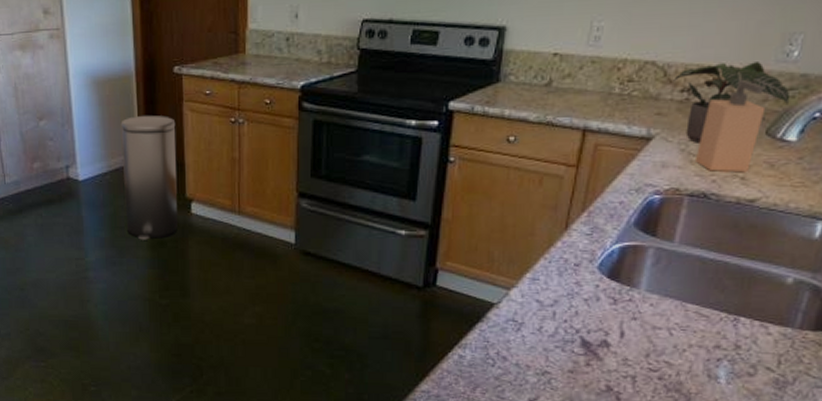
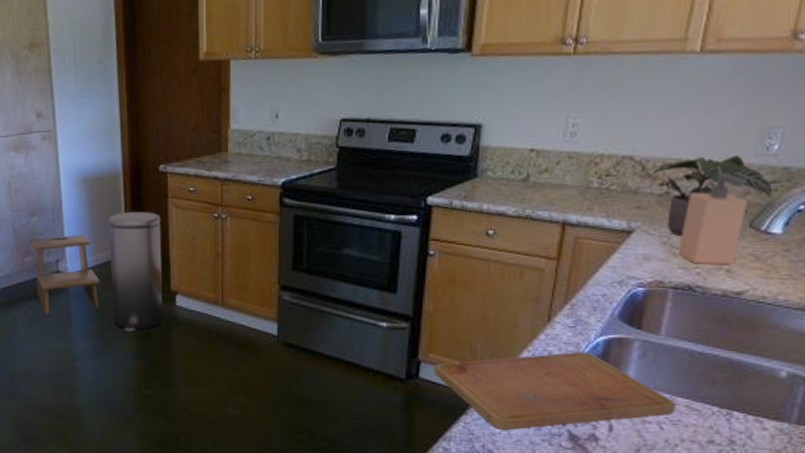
step stool: none [40,138,113,224] -> present [31,234,100,316]
cutting board: none [451,259,685,337] -> present [433,352,675,430]

